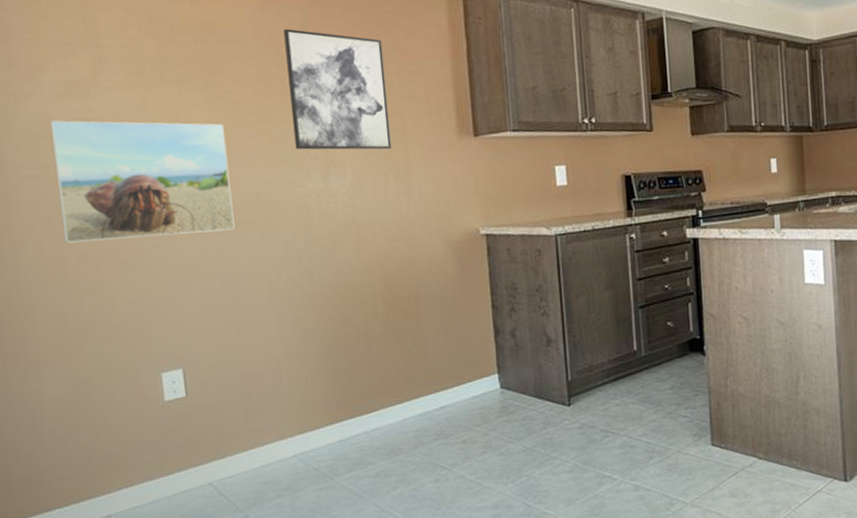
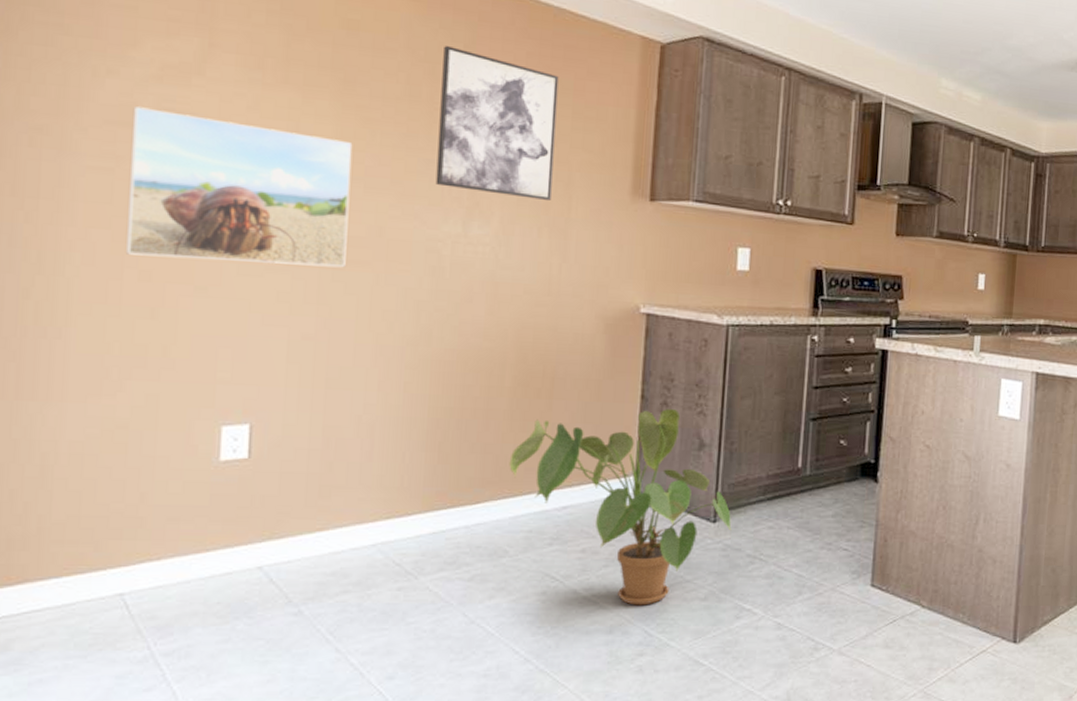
house plant: none [392,313,585,483] -> present [509,408,732,605]

